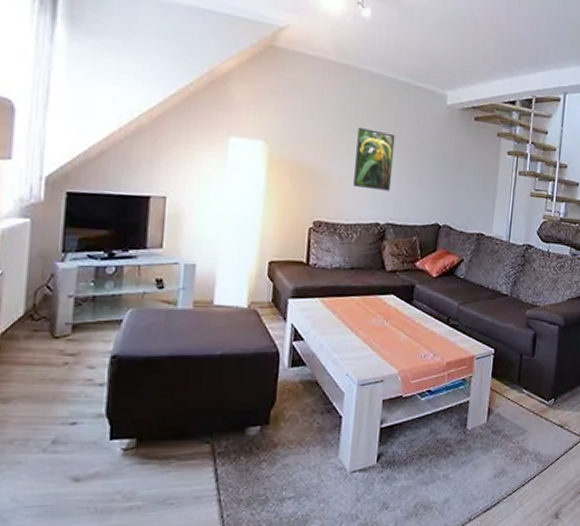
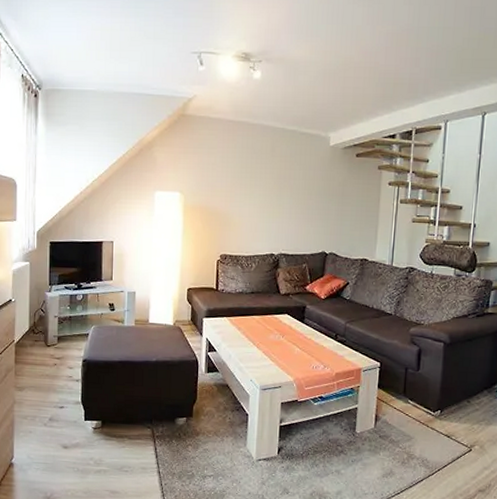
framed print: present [352,128,395,191] -> none [250,174,285,226]

